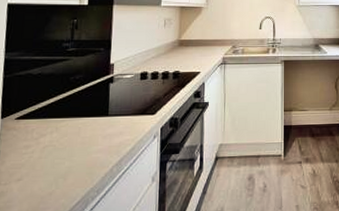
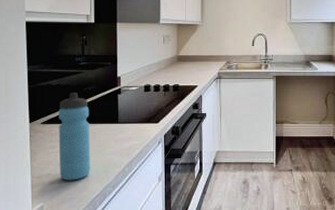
water bottle: none [33,82,75,187] -> present [58,93,91,181]

